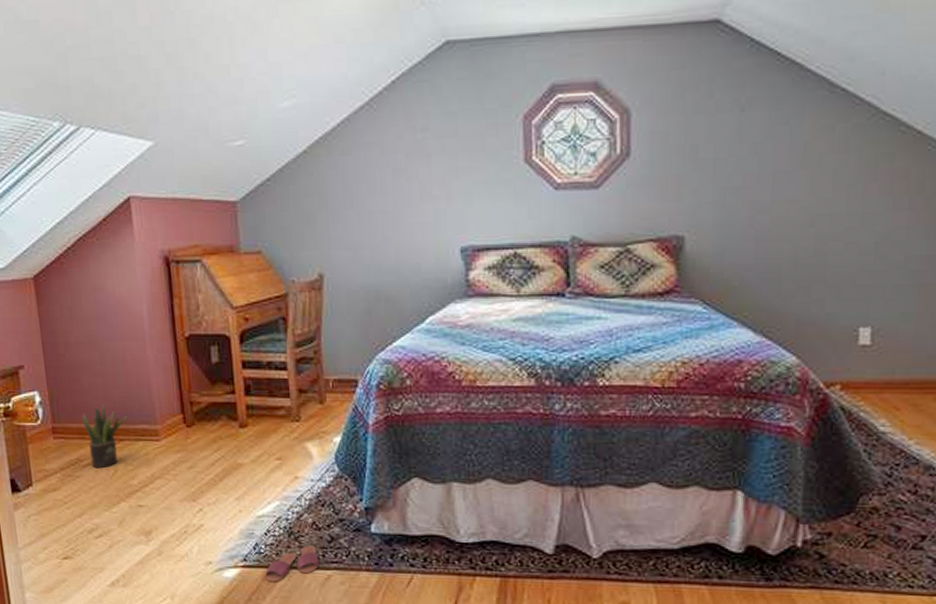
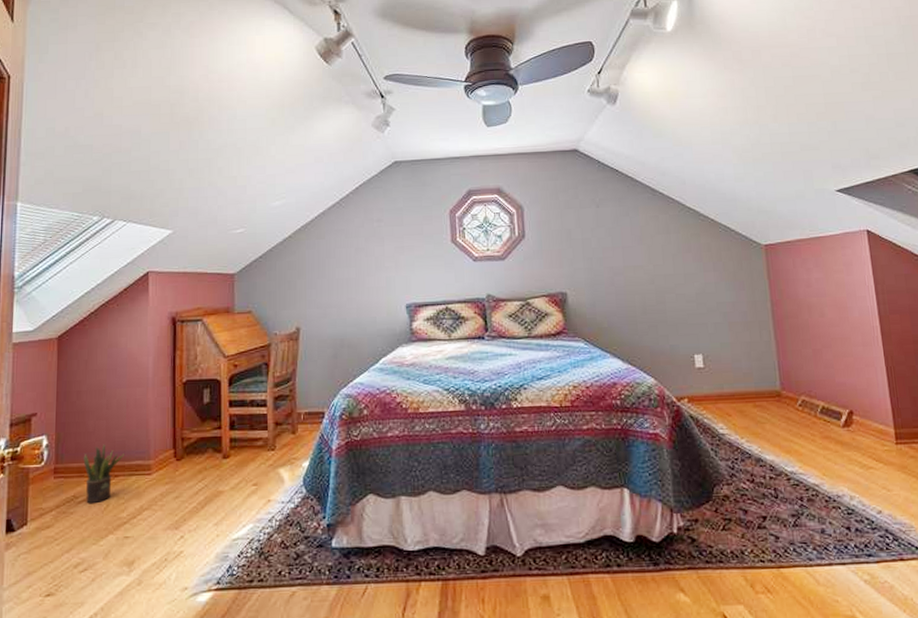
slippers: present [265,546,320,582] -> none [236,564,286,603]

